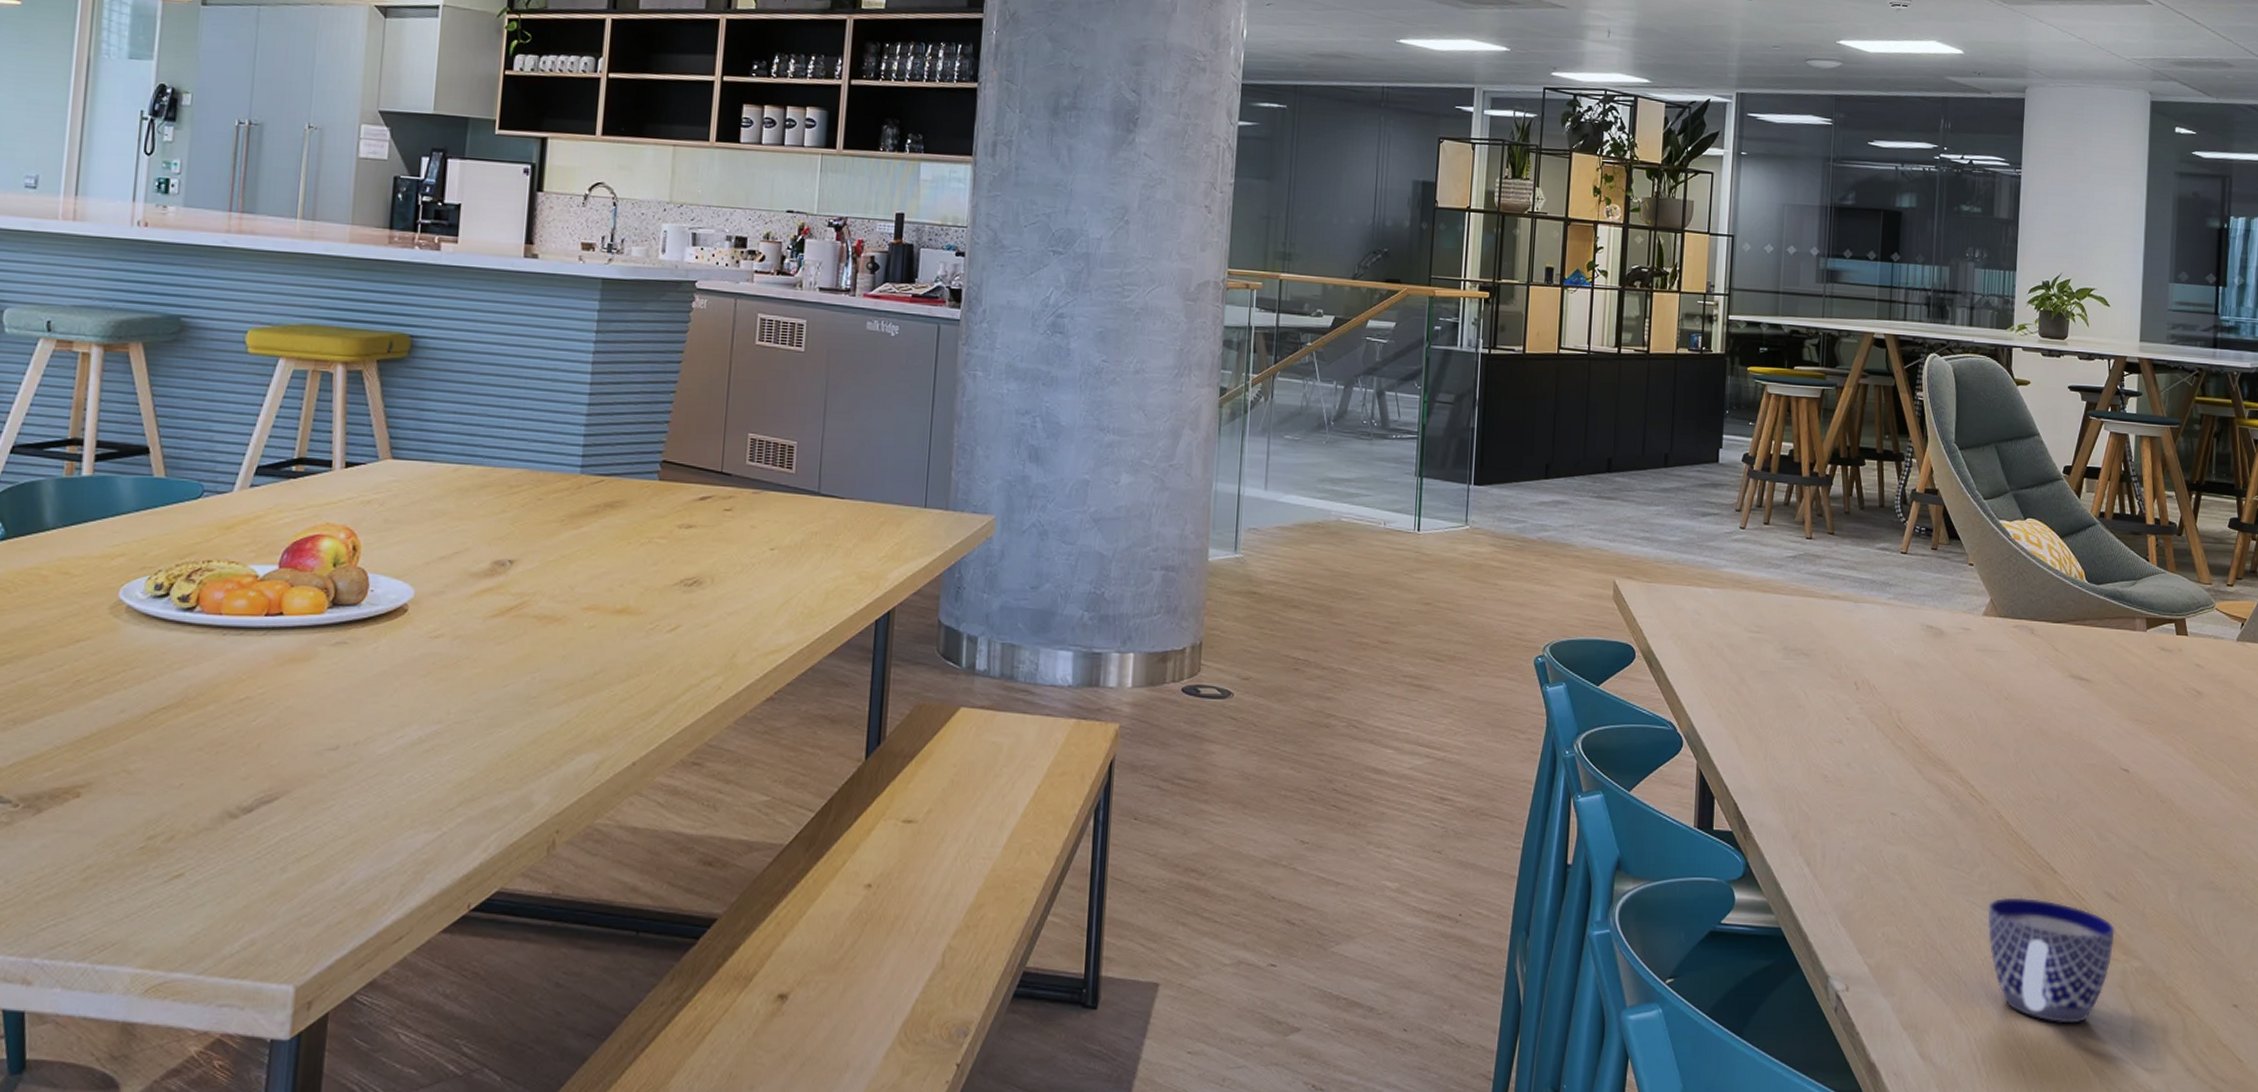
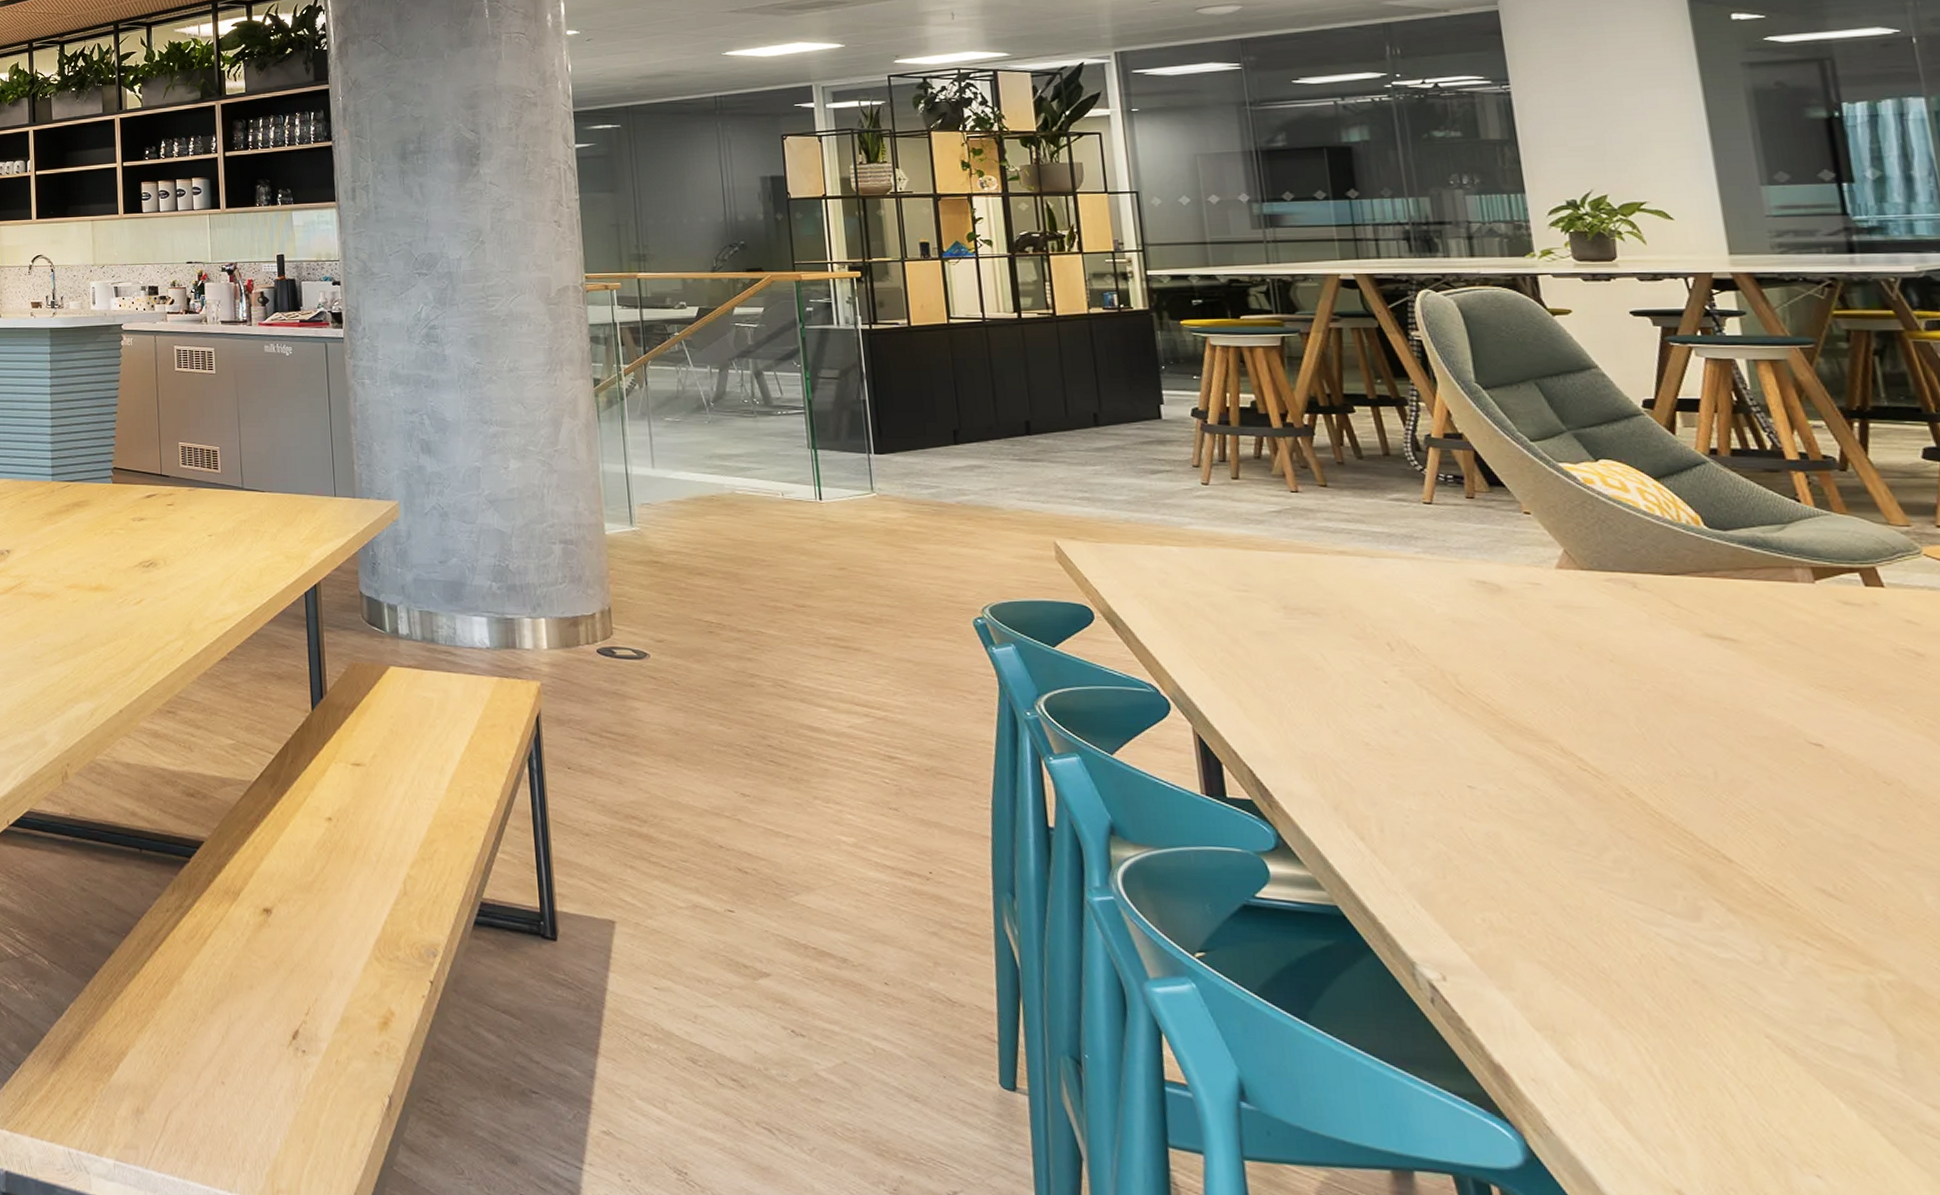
cup: present [1987,897,2115,1024] -> none [1633,886,1846,1042]

